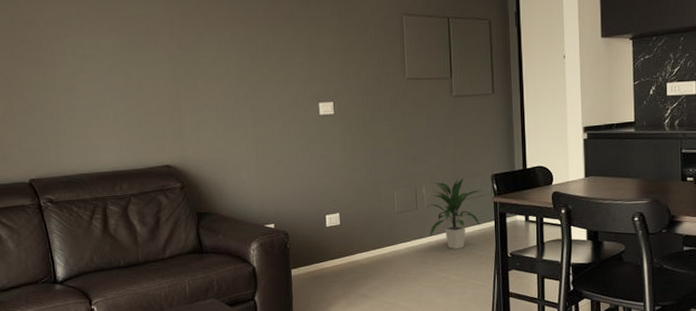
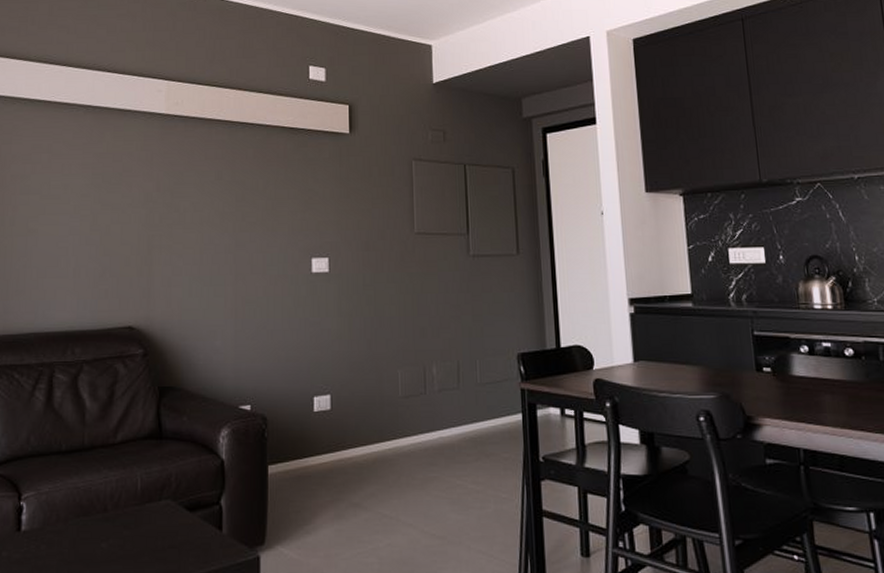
indoor plant: present [429,177,482,250] -> none [440,356,506,449]

